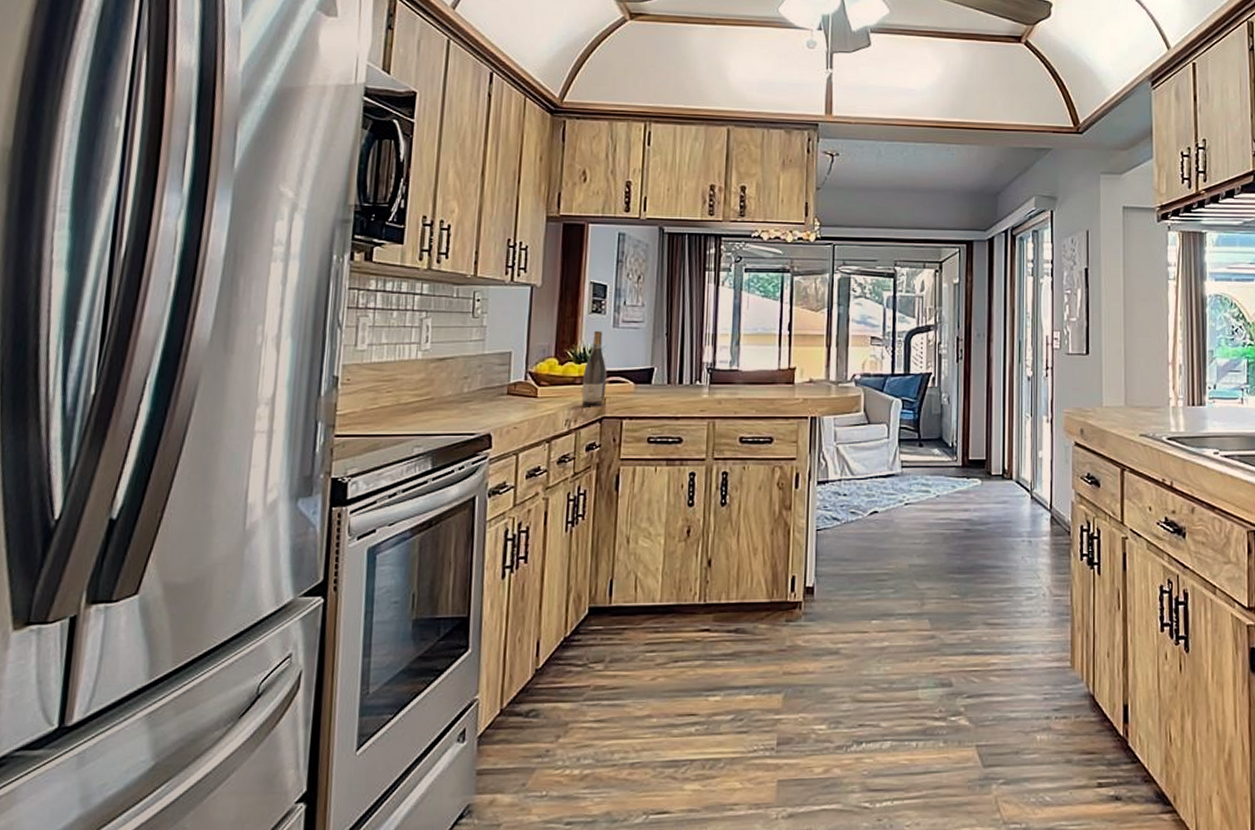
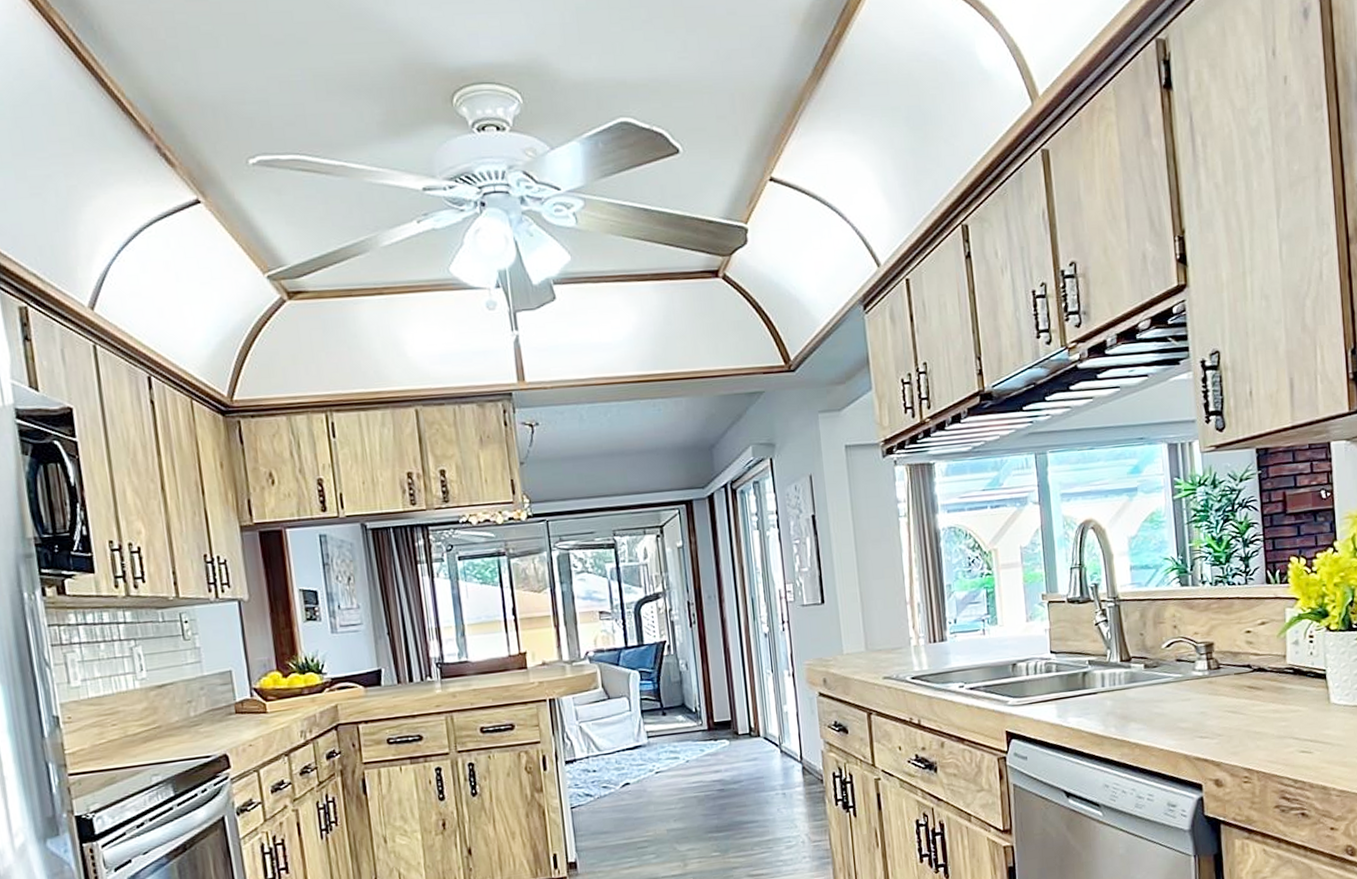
wine bottle: present [581,330,607,407] -> none [309,637,337,717]

